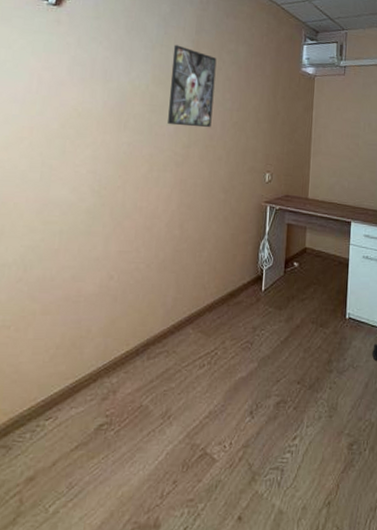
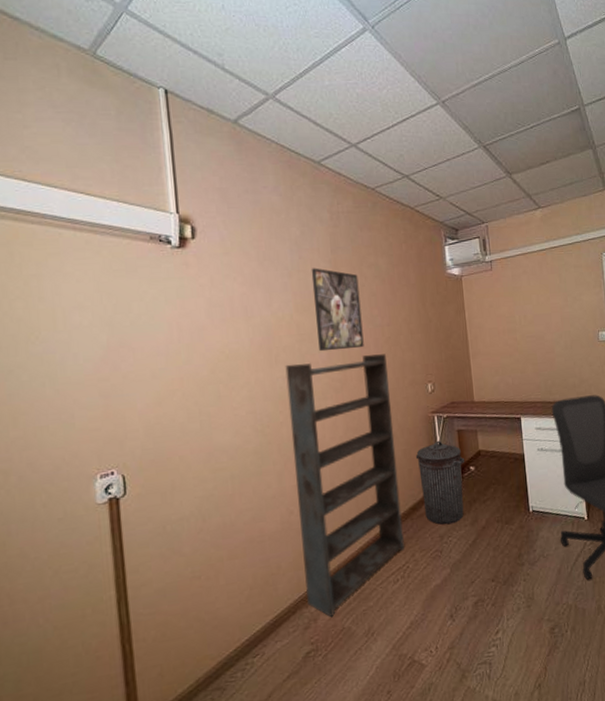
bookshelf: none [110,131,230,393] -> present [285,354,405,618]
trash can: none [242,231,290,317] -> present [415,440,465,525]

